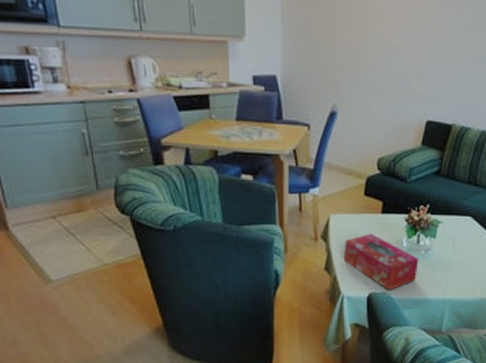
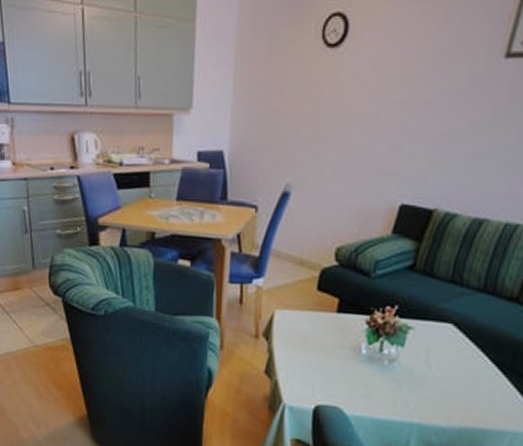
tissue box: present [343,234,419,290] -> none [287,335,381,405]

